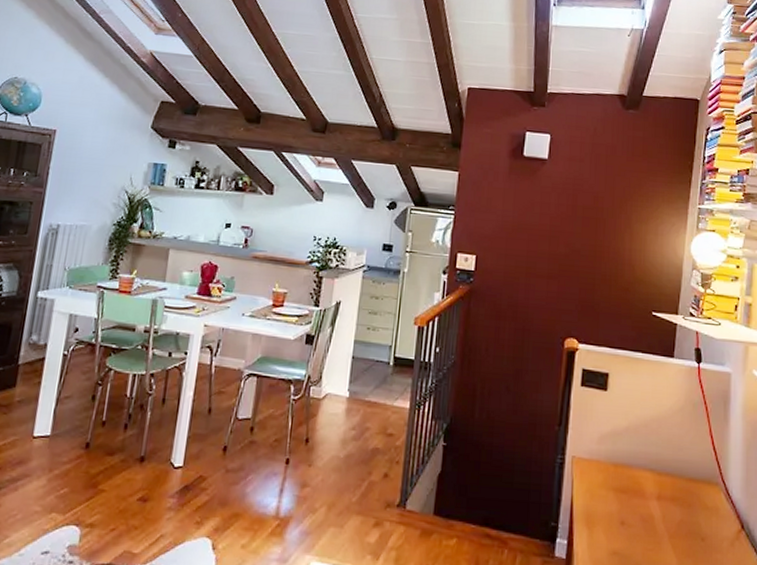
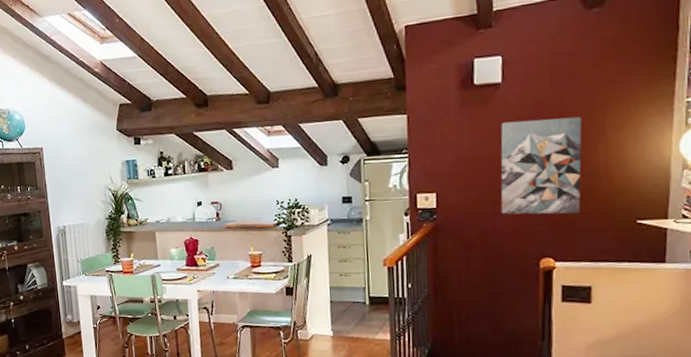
wall art: none [534,197,613,298] -> present [500,116,582,215]

